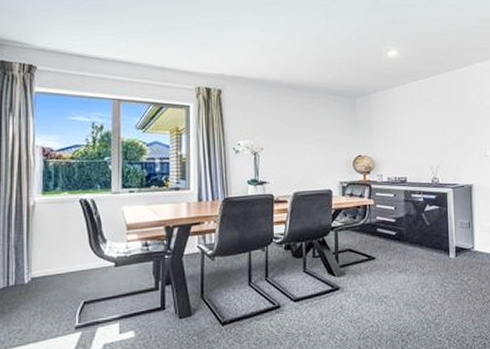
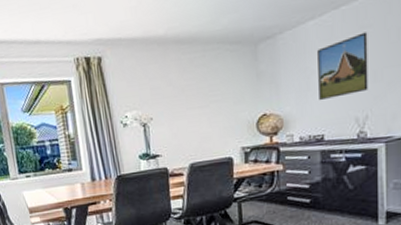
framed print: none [401,101,439,150] -> present [317,32,368,101]

